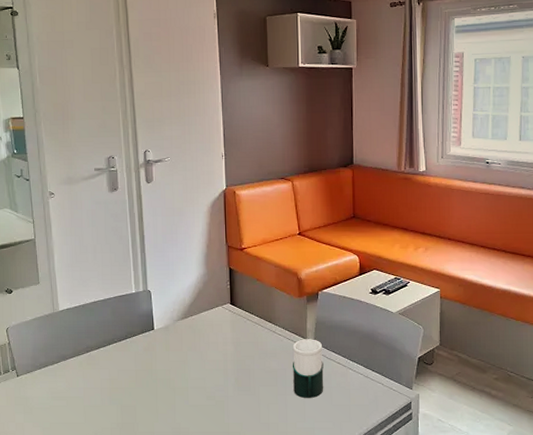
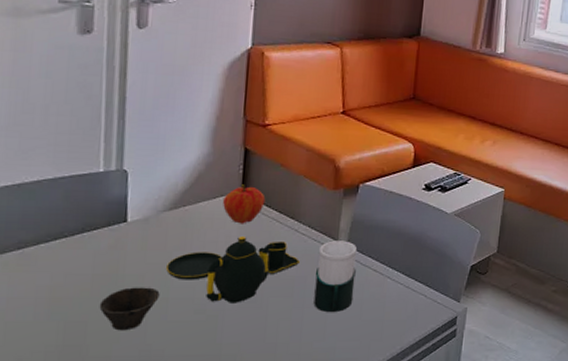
cup: none [142,379,182,413] -> present [99,287,160,331]
teapot: none [184,337,279,391] -> present [166,235,300,303]
fruit: none [218,297,249,328] -> present [223,184,266,224]

